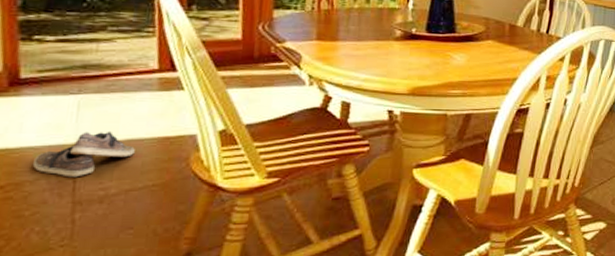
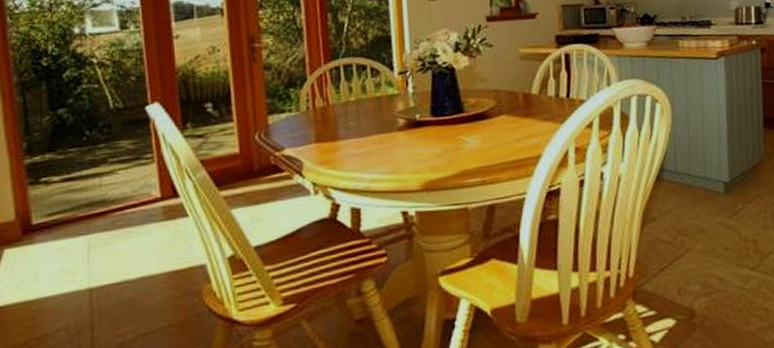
shoe: present [33,131,135,178] -> none [52,270,147,326]

